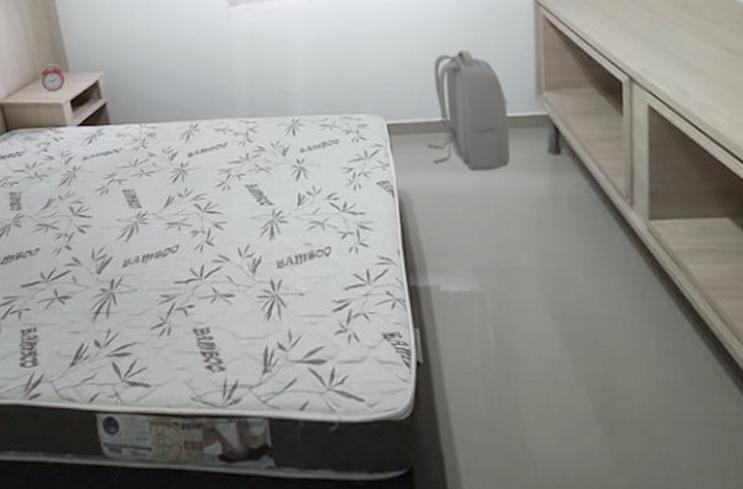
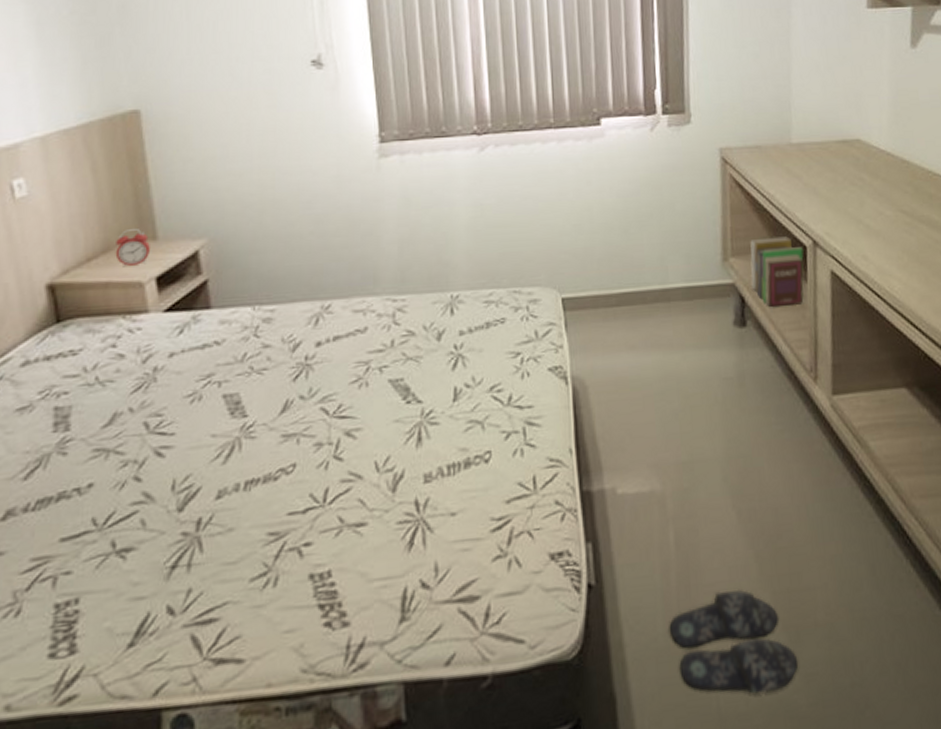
backpack: present [428,49,510,170] -> none [607,211,695,349]
slippers: none [490,381,613,472] -> present [669,589,798,694]
books: none [564,72,619,137] -> present [750,236,804,307]

